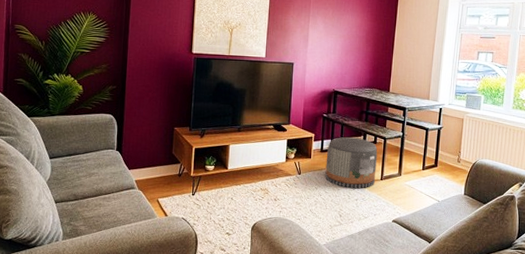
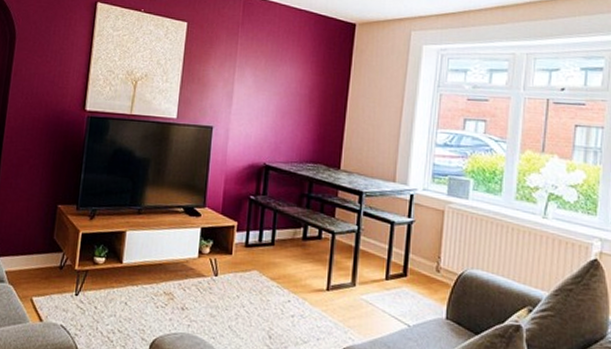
pouf: present [325,137,378,189] -> none [250,228,323,301]

